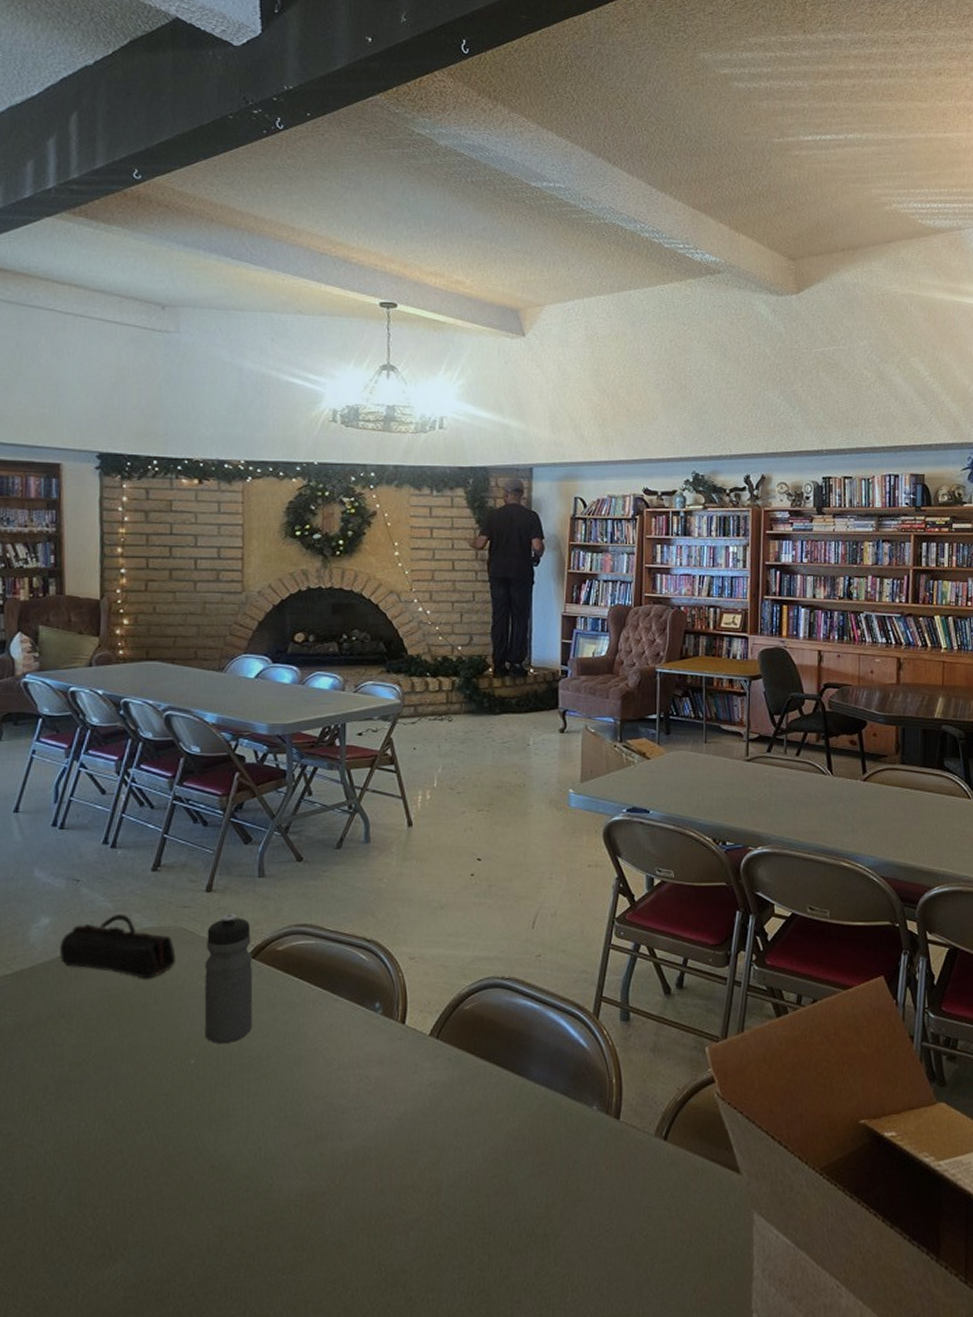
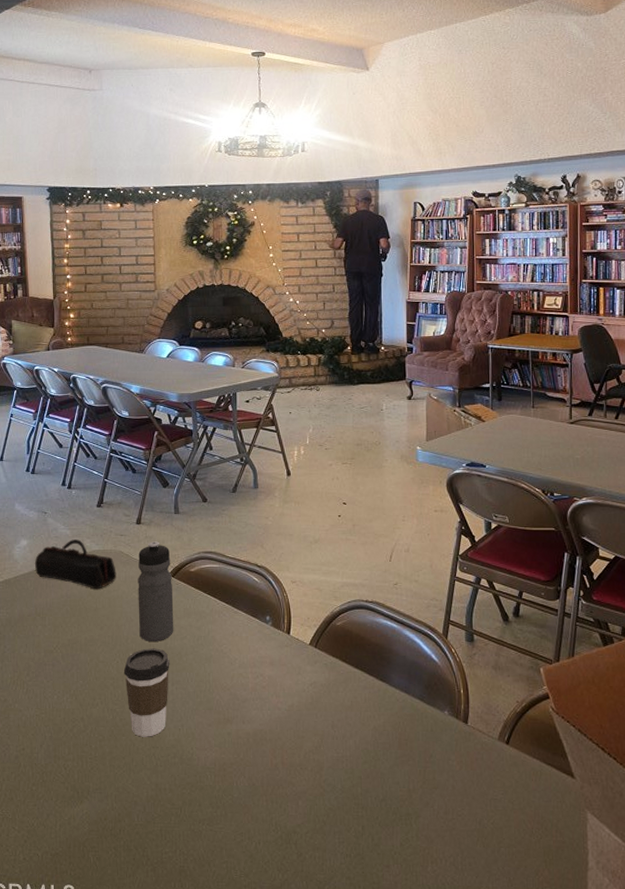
coffee cup: none [181,1051,246,1168] -> present [123,648,170,737]

